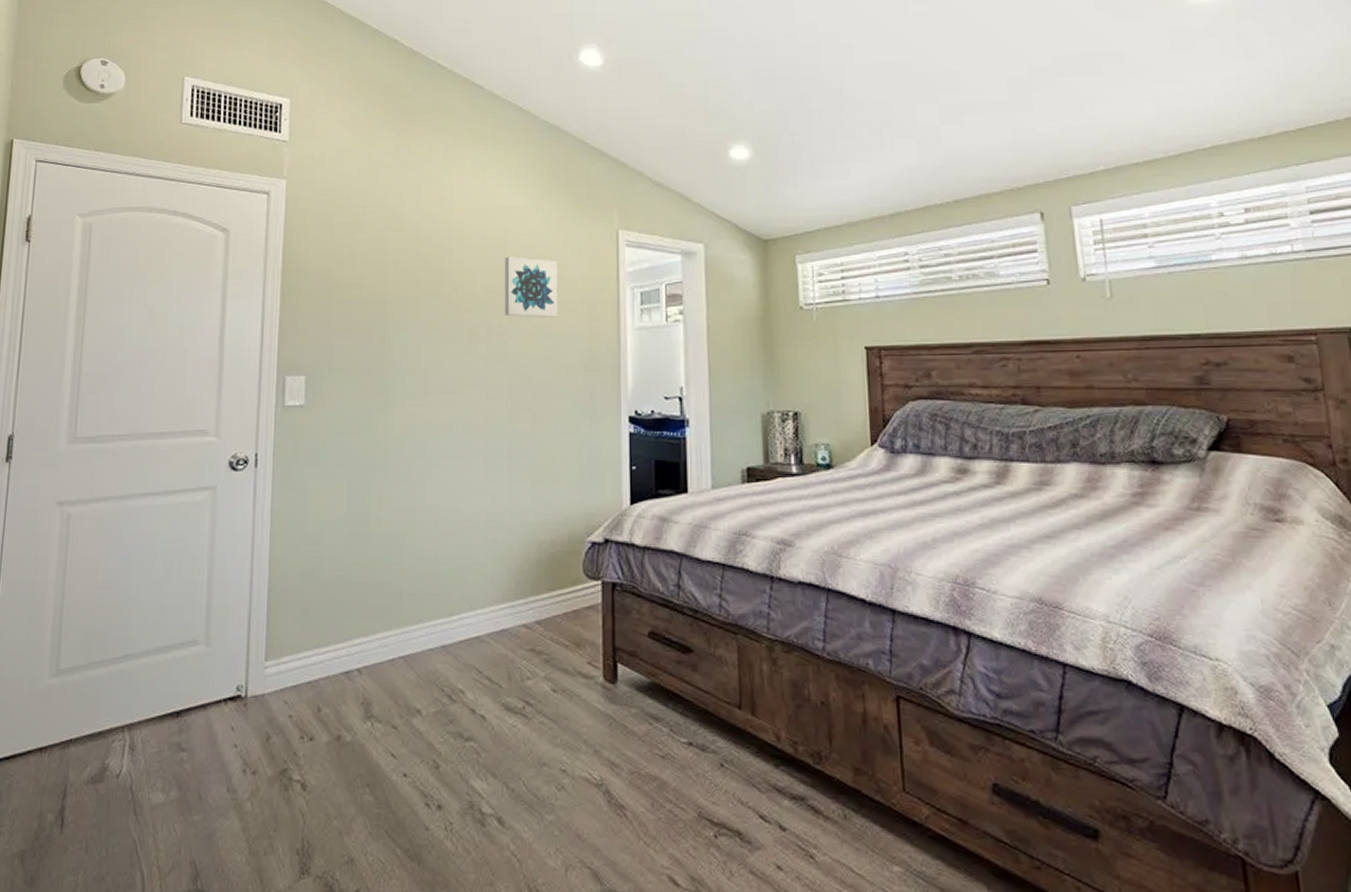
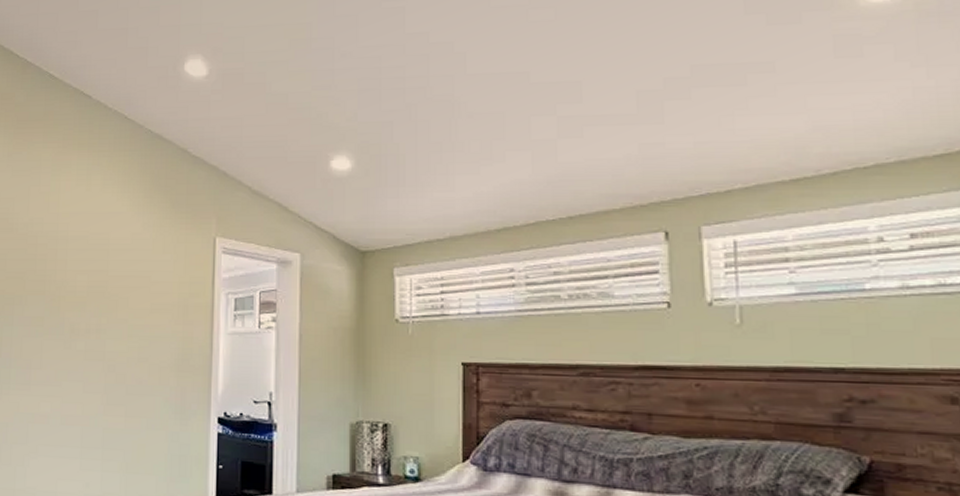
wall art: present [504,256,558,318] -> none [103,259,156,319]

